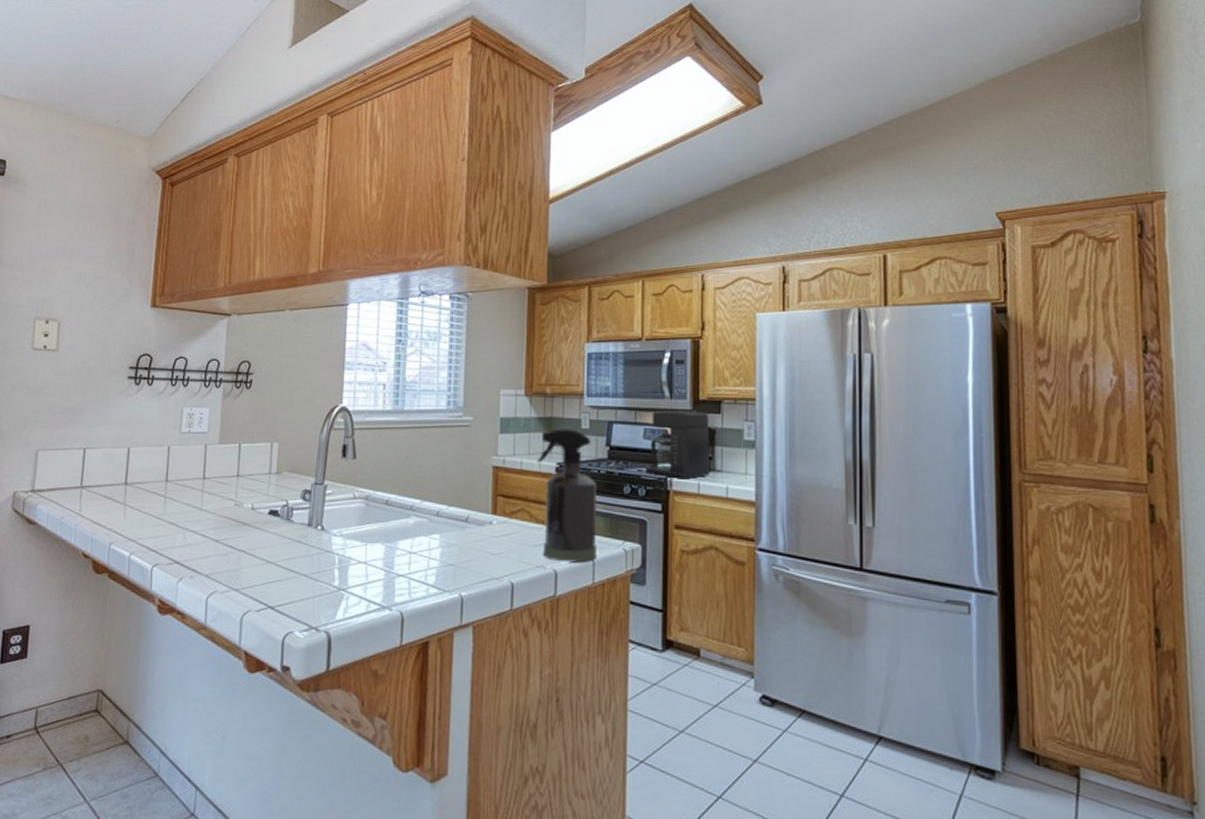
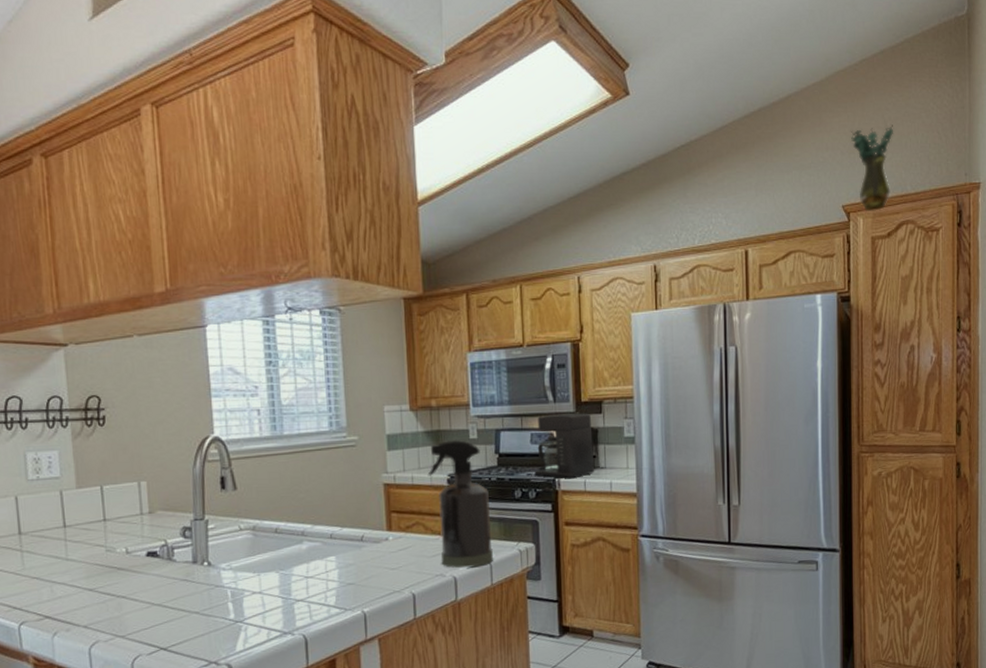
vase: none [1005,131,1056,220] -> present [851,124,894,212]

